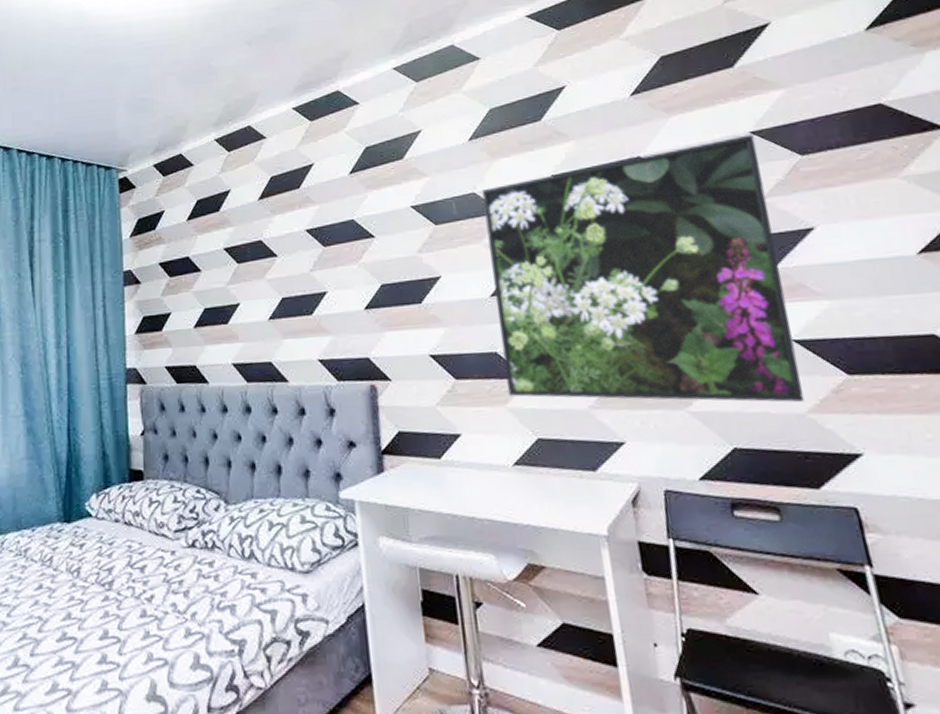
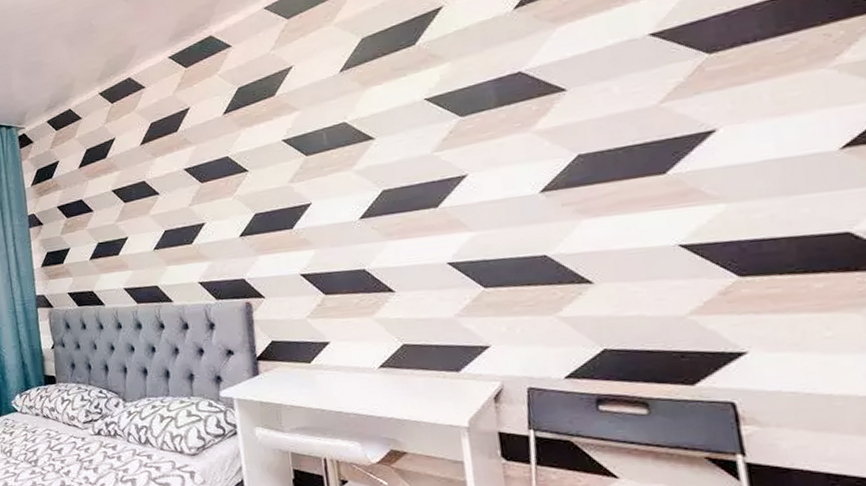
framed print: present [481,134,804,402] -> none [352,36,686,308]

